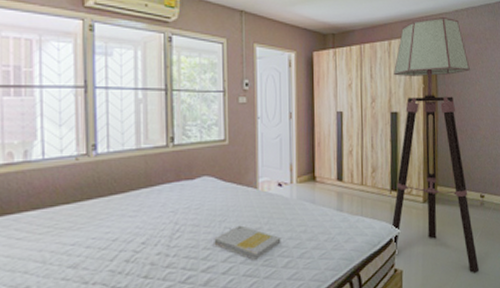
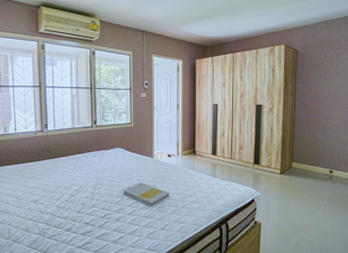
floor lamp: present [391,17,480,273] -> none [253,29,326,230]

